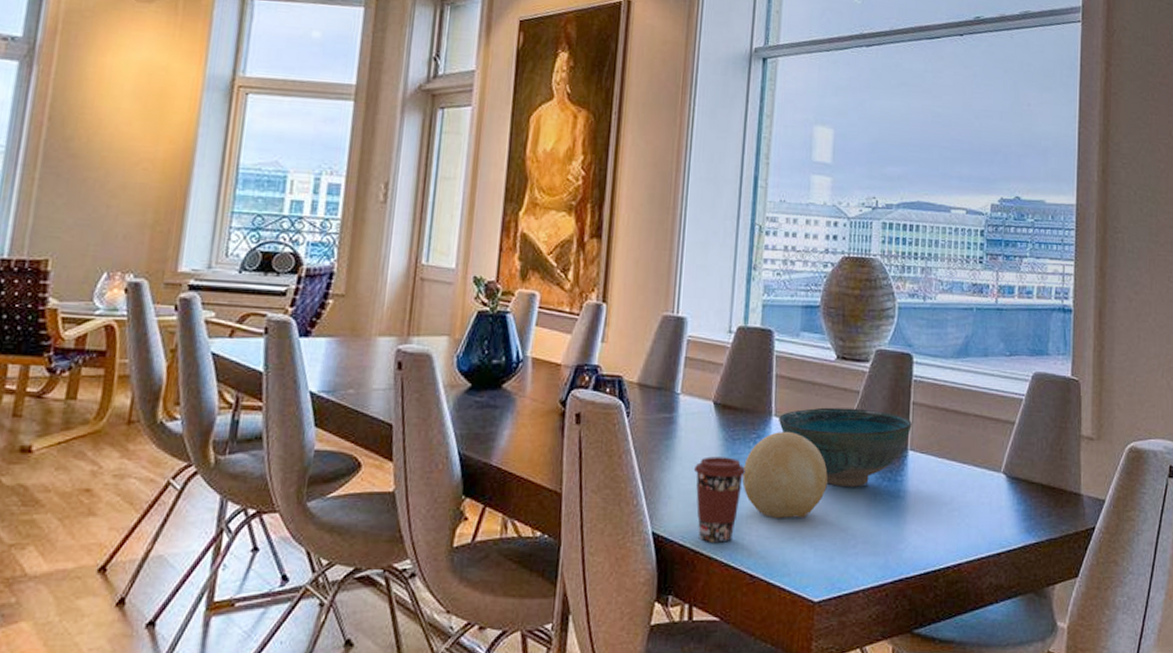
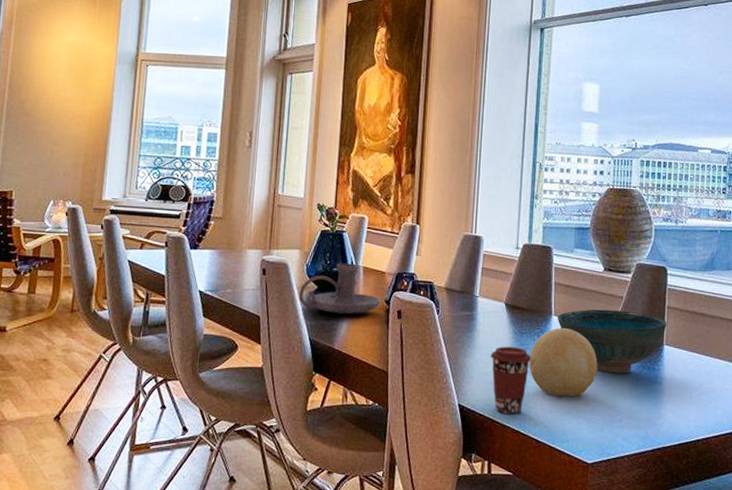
candle holder: none [445,353,554,420] -> present [299,263,381,315]

